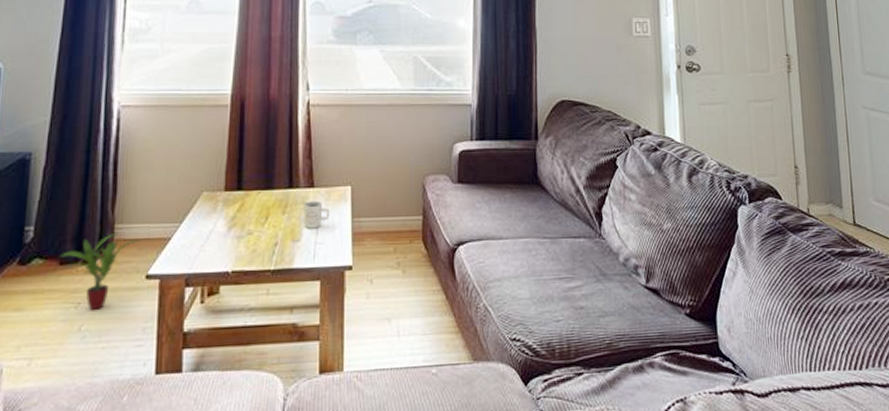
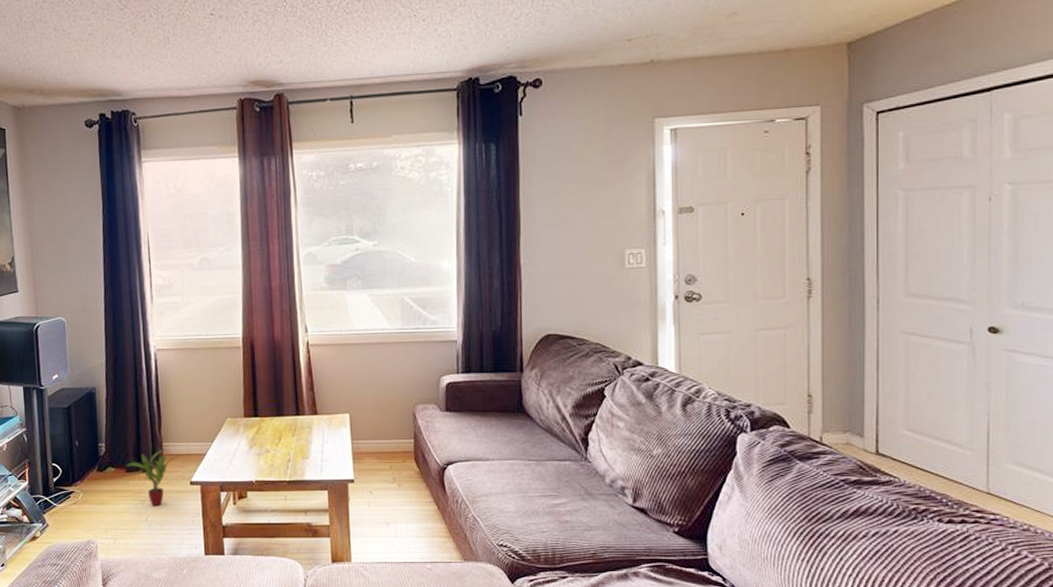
mug: present [303,200,330,229] -> none [309,426,333,449]

